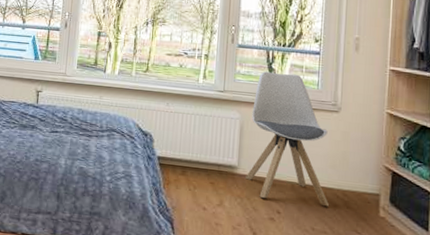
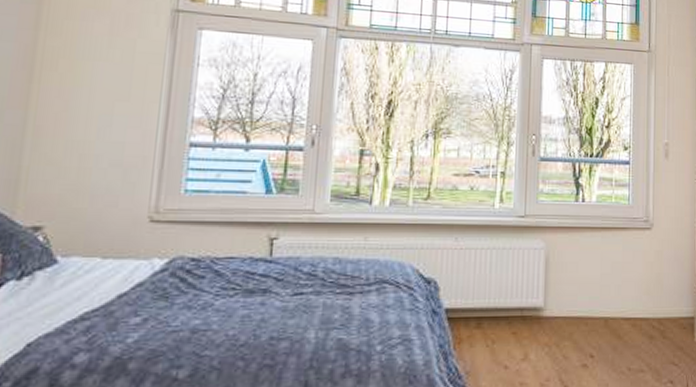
chair: present [245,71,329,207] -> none [553,188,644,343]

